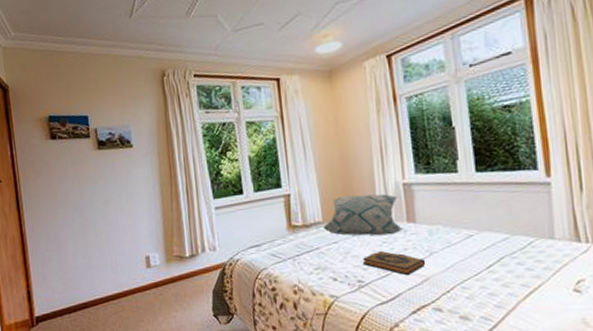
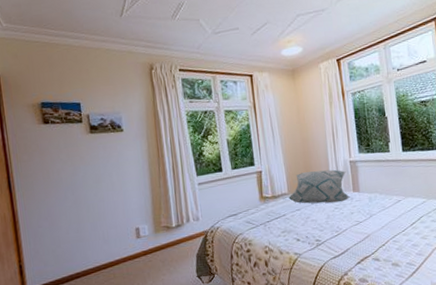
hardback book: present [363,251,426,276] -> none [320,215,367,234]

